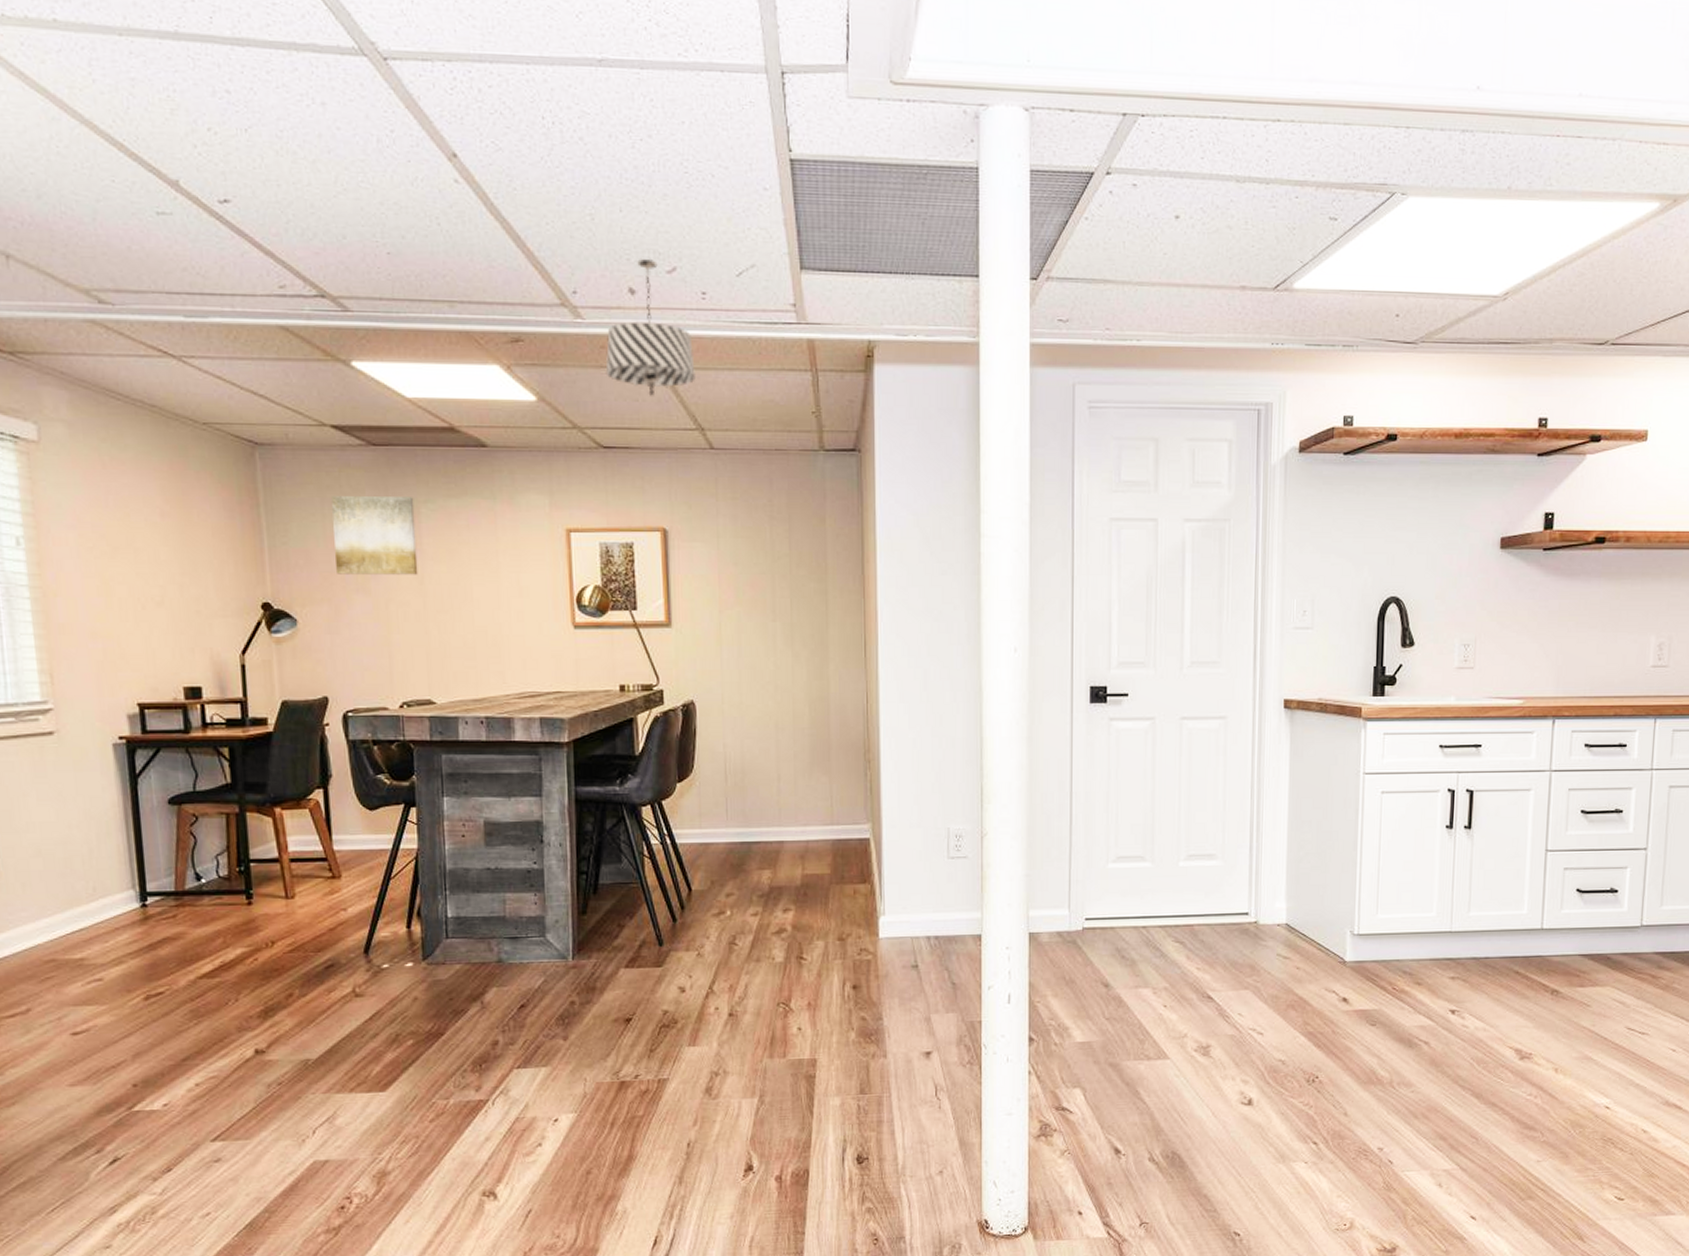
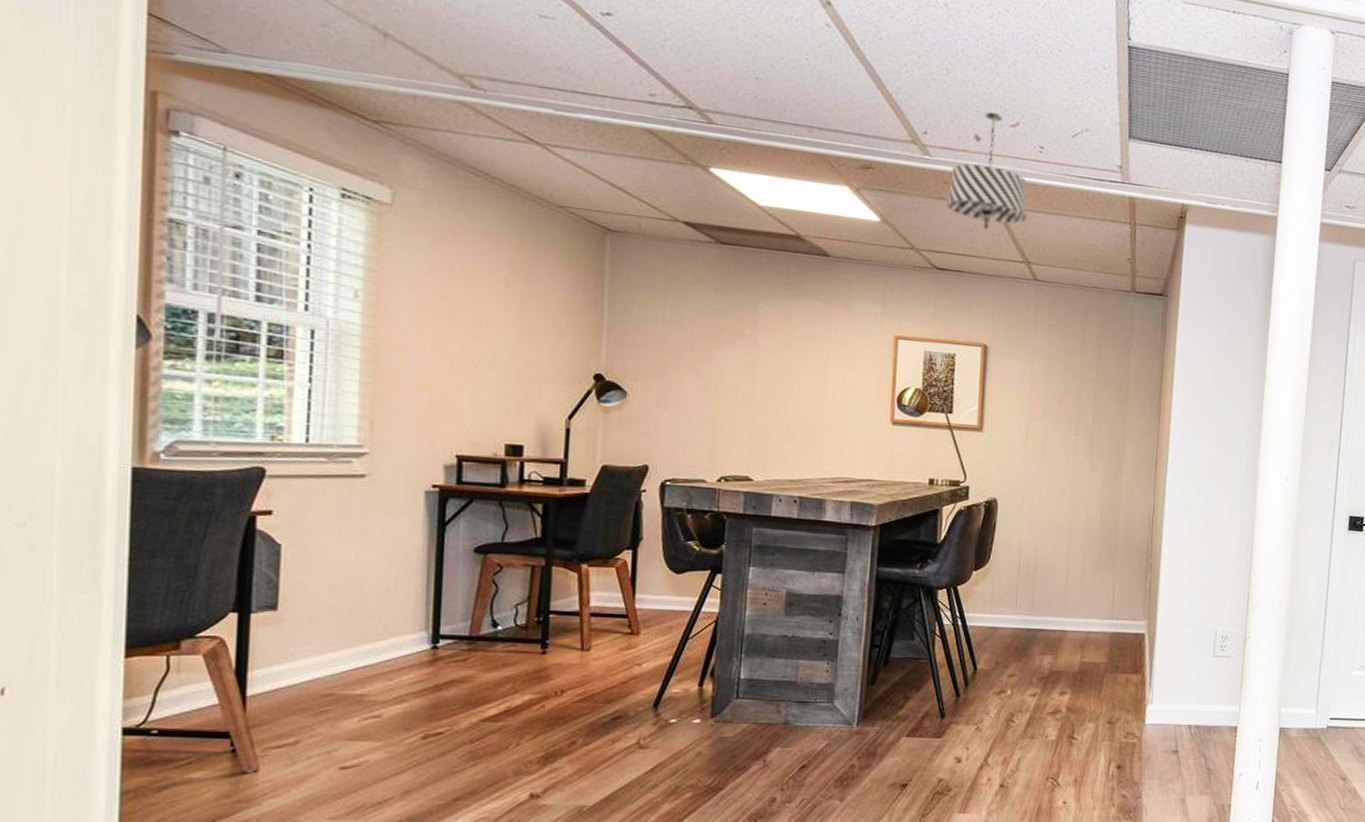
wall art: present [331,496,418,575] -> none [671,284,755,363]

